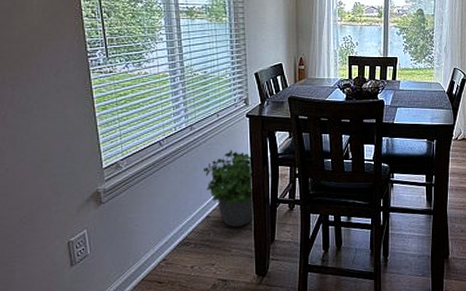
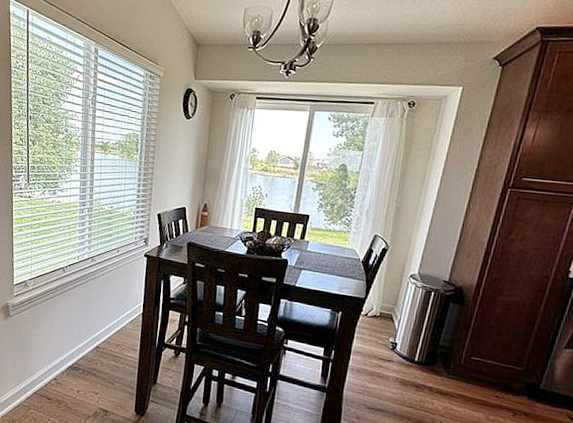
potted plant: present [202,150,255,227] -> none [98,286,146,363]

